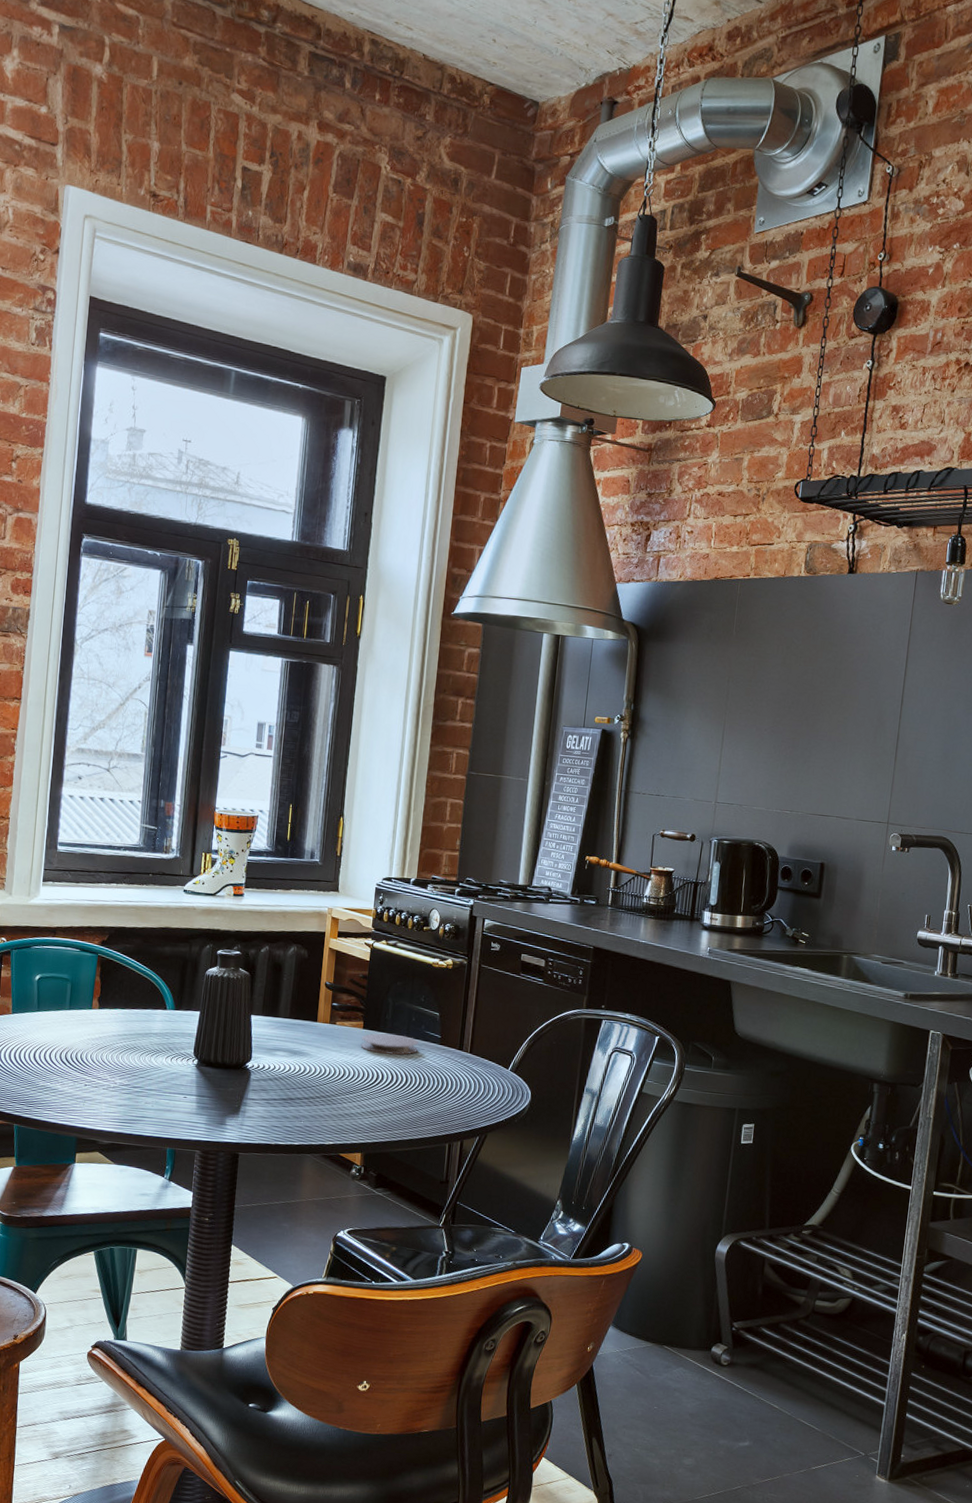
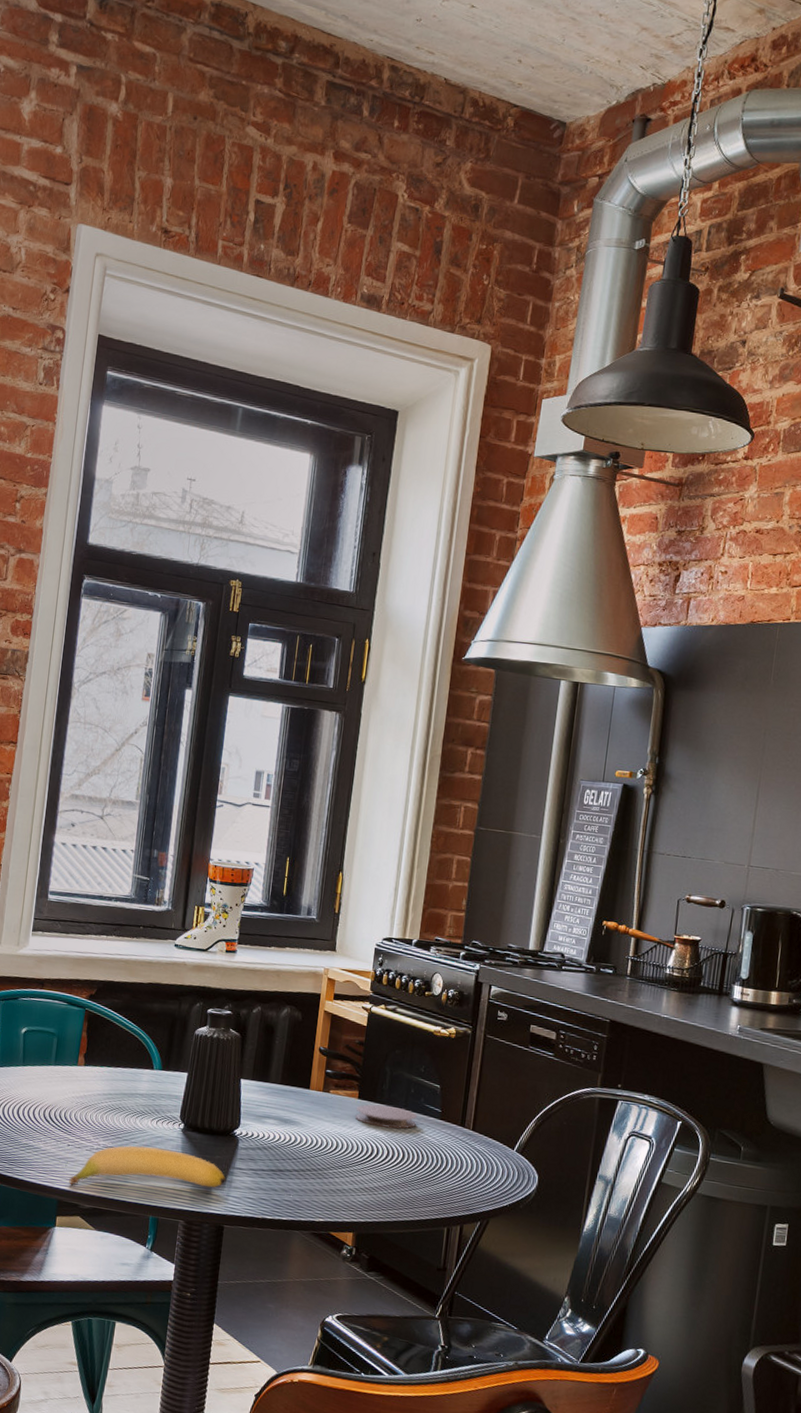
banana: none [87,1082,239,1123] -> present [69,1145,226,1188]

